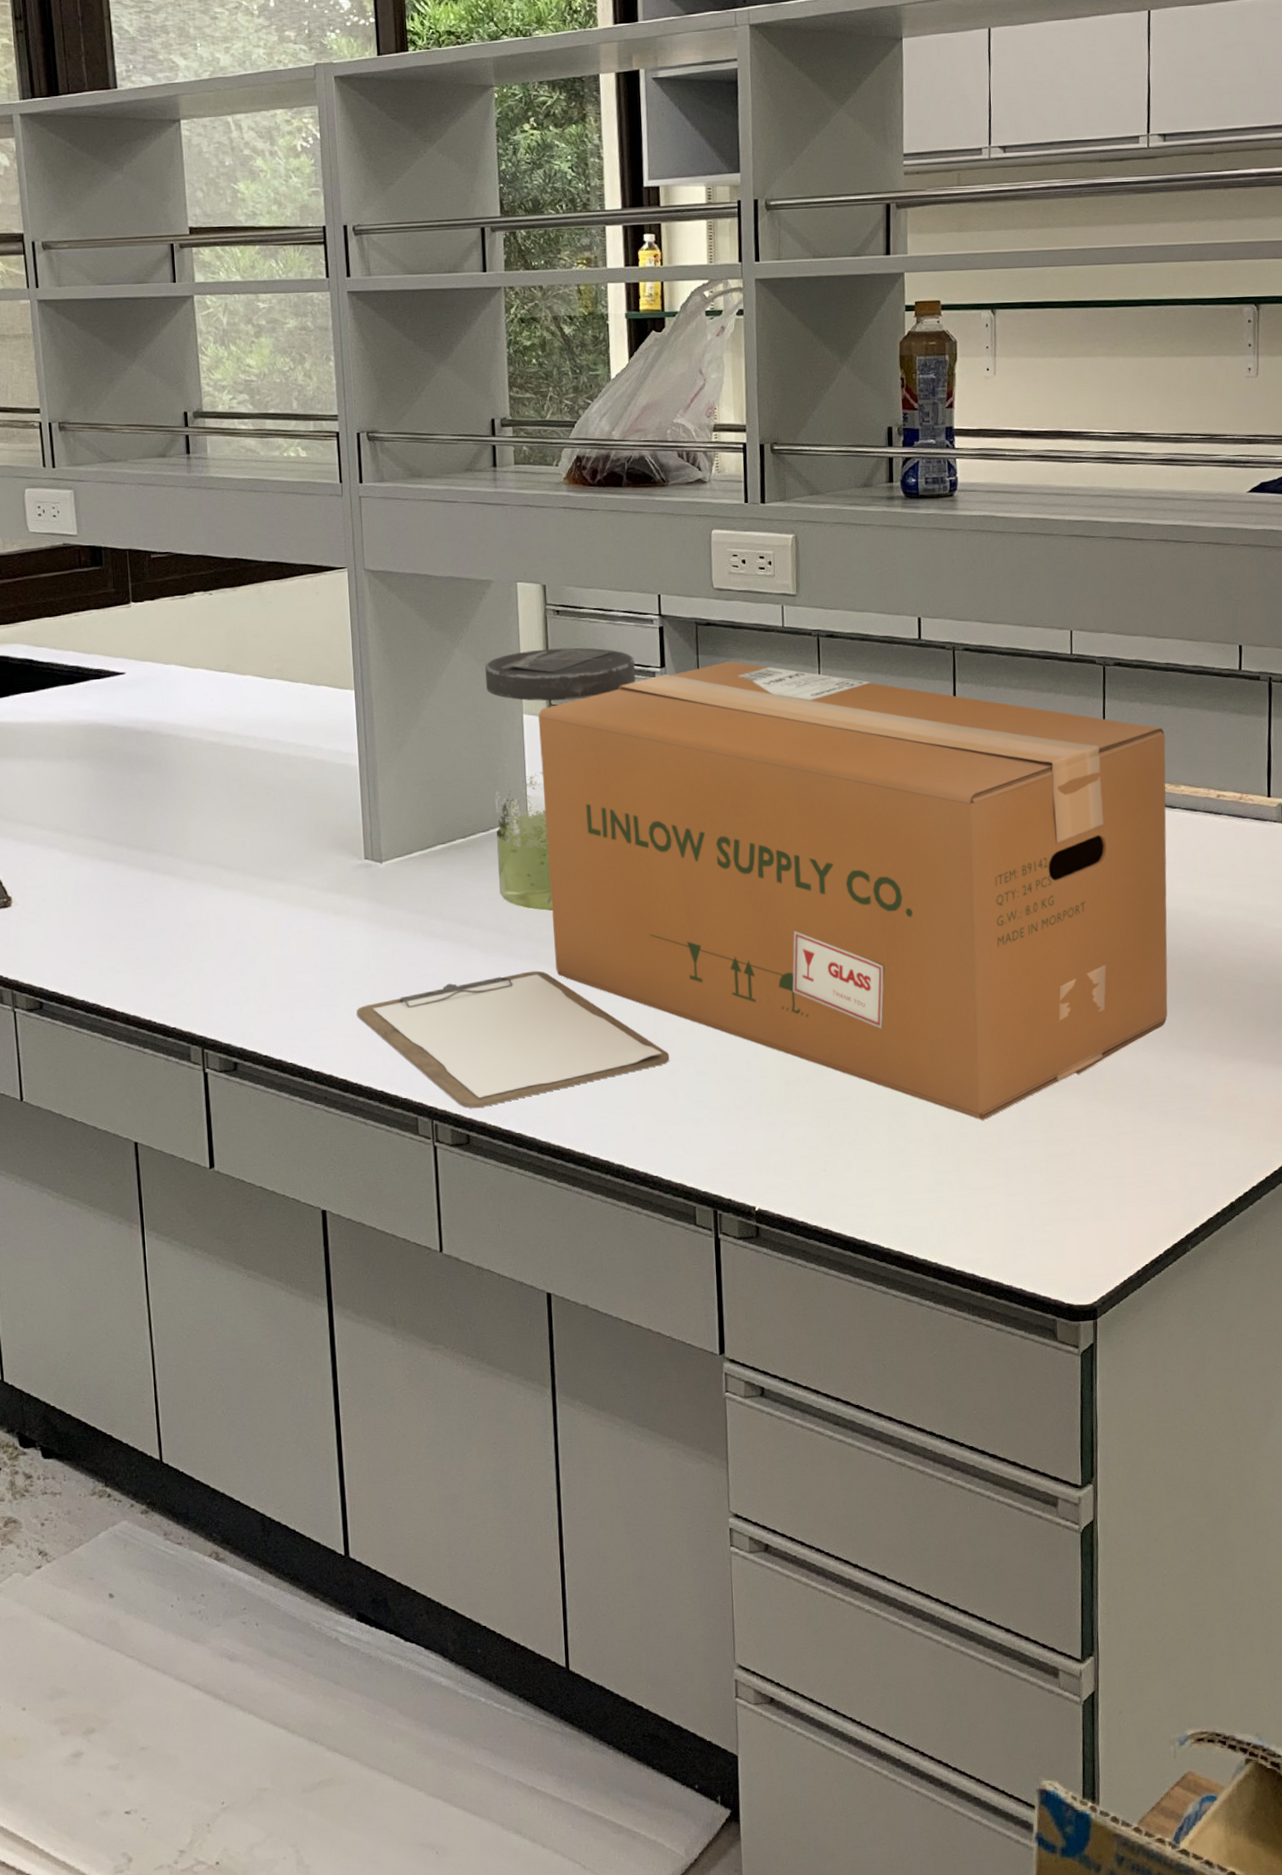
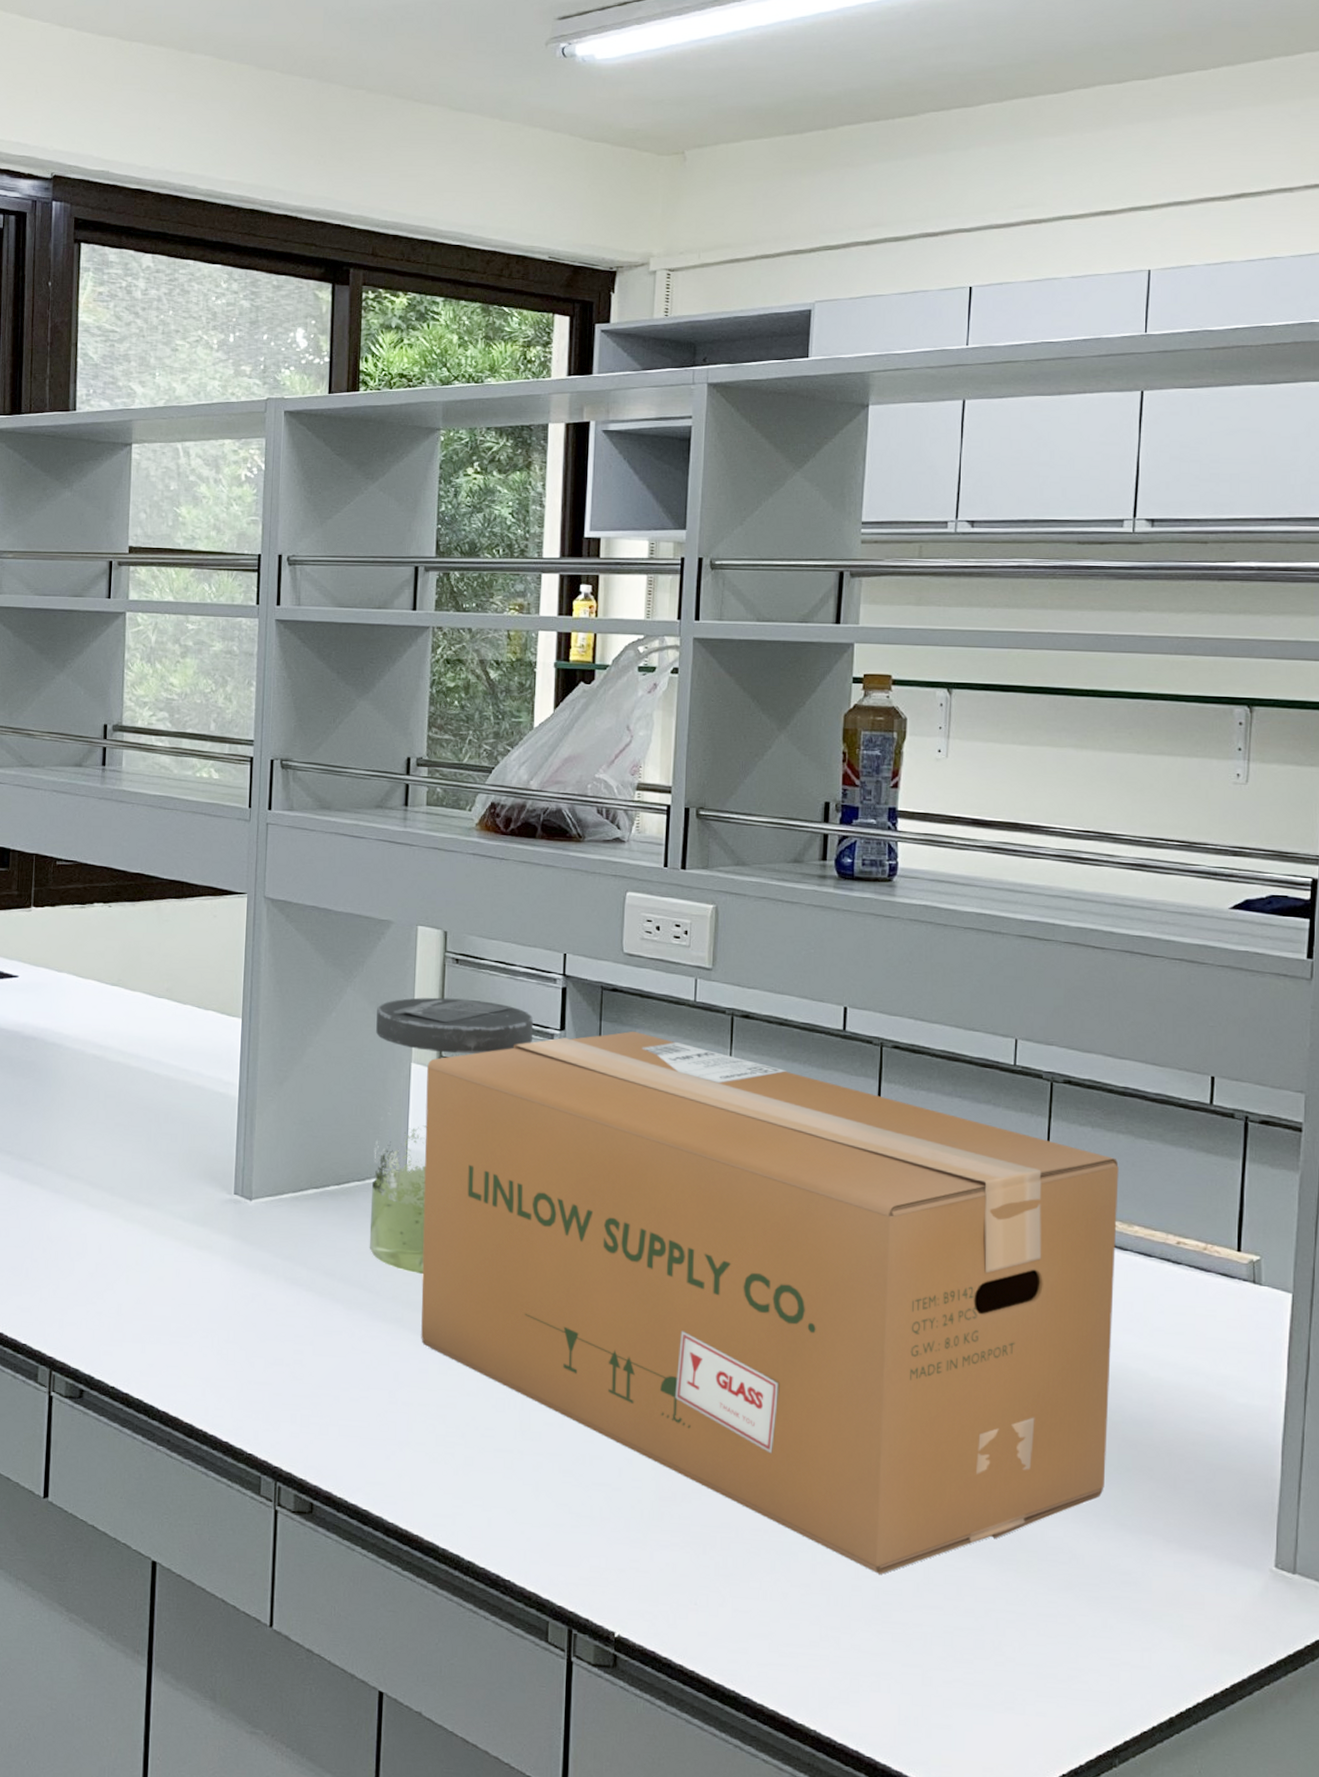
clipboard: present [357,970,670,1108] -> none [209,1335,535,1476]

